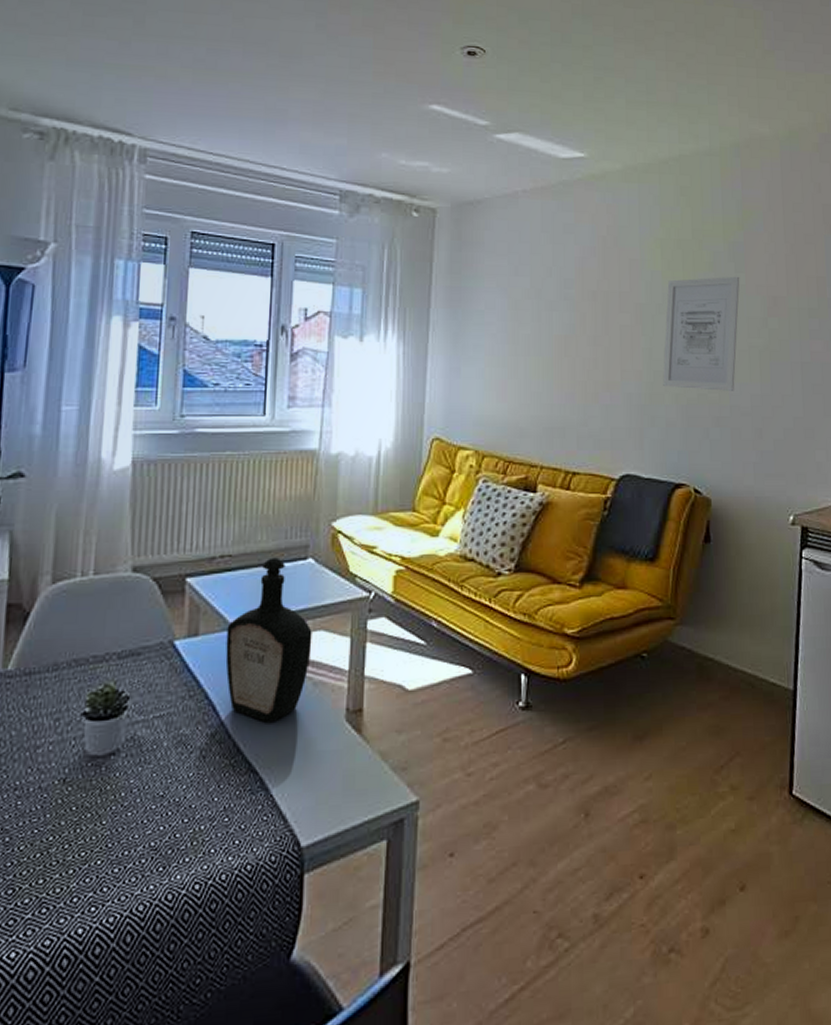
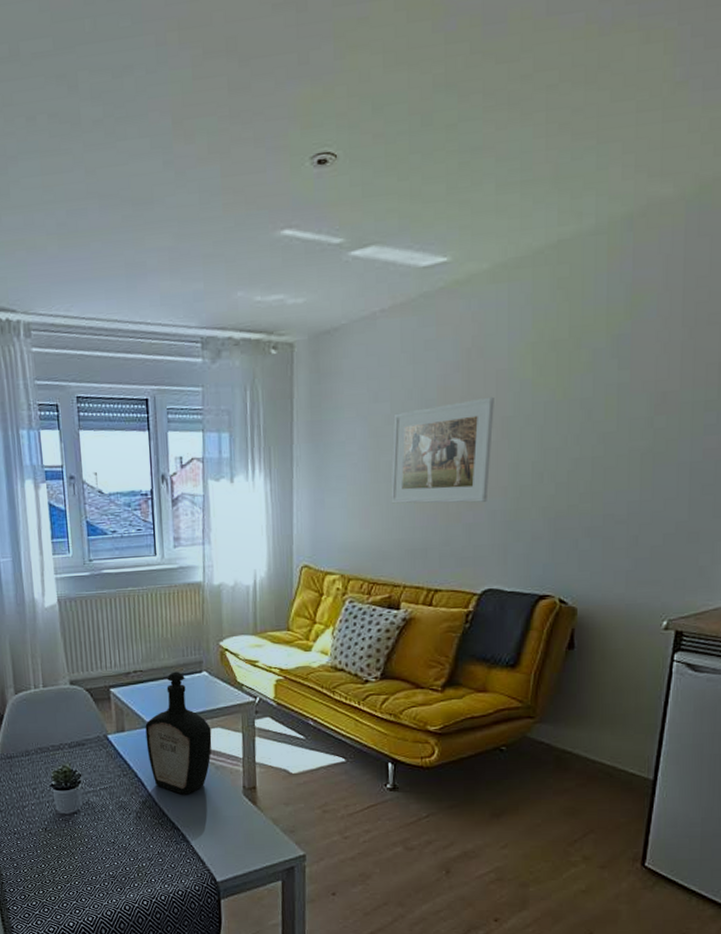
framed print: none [529,283,628,384] -> present [390,396,494,504]
wall art: present [663,276,740,391] -> none [530,373,624,501]

